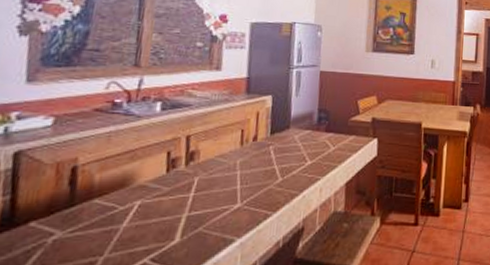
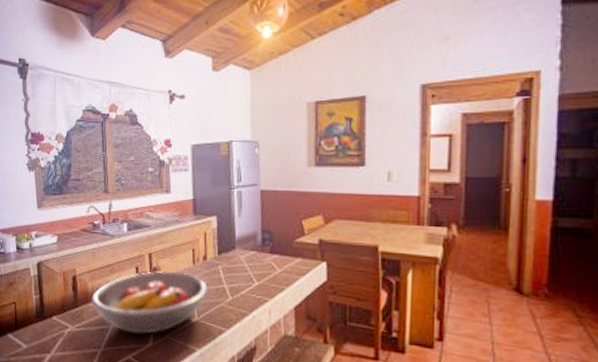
fruit bowl: none [96,154,257,231] -> present [91,271,209,334]

